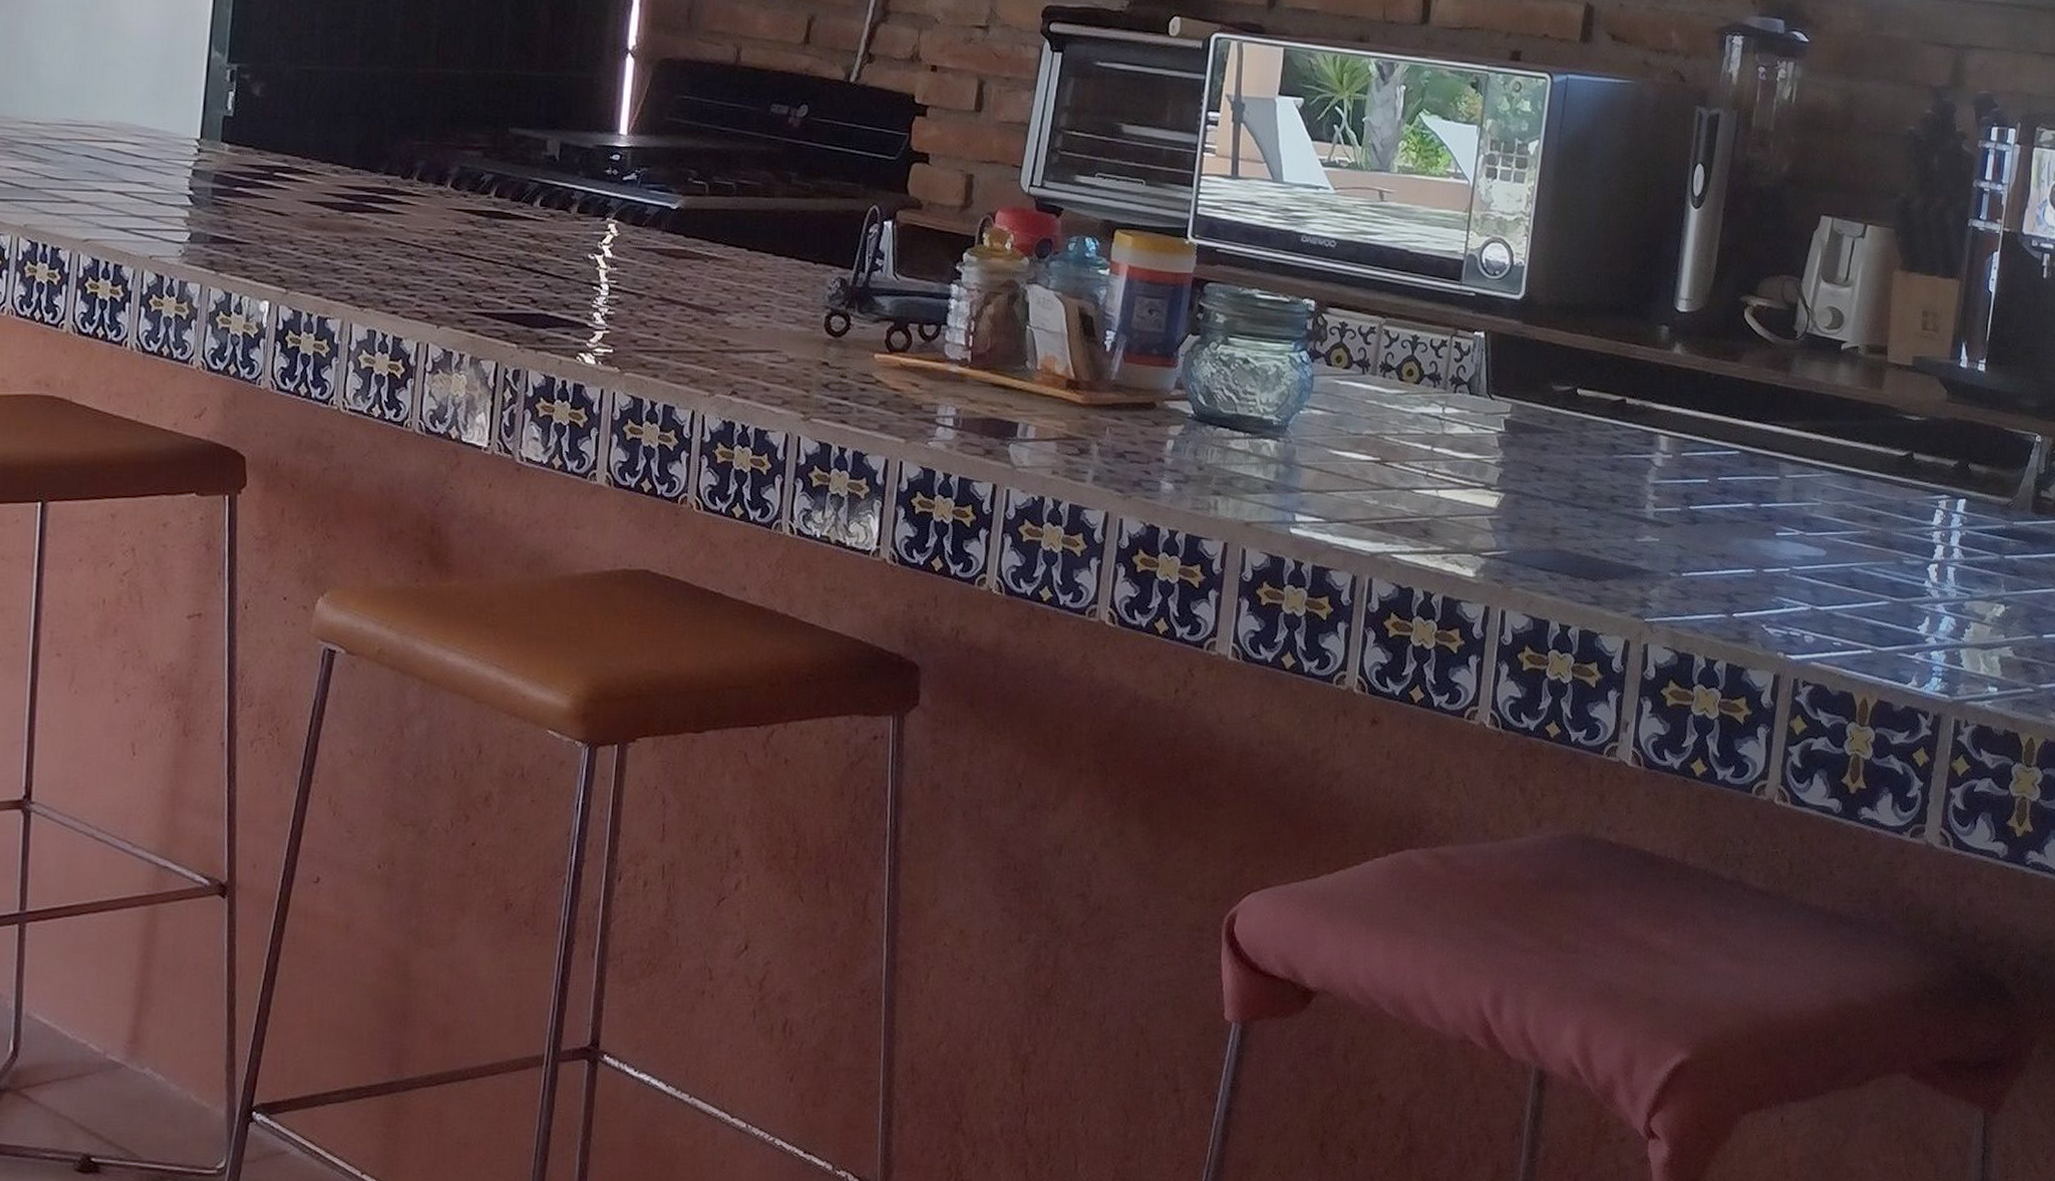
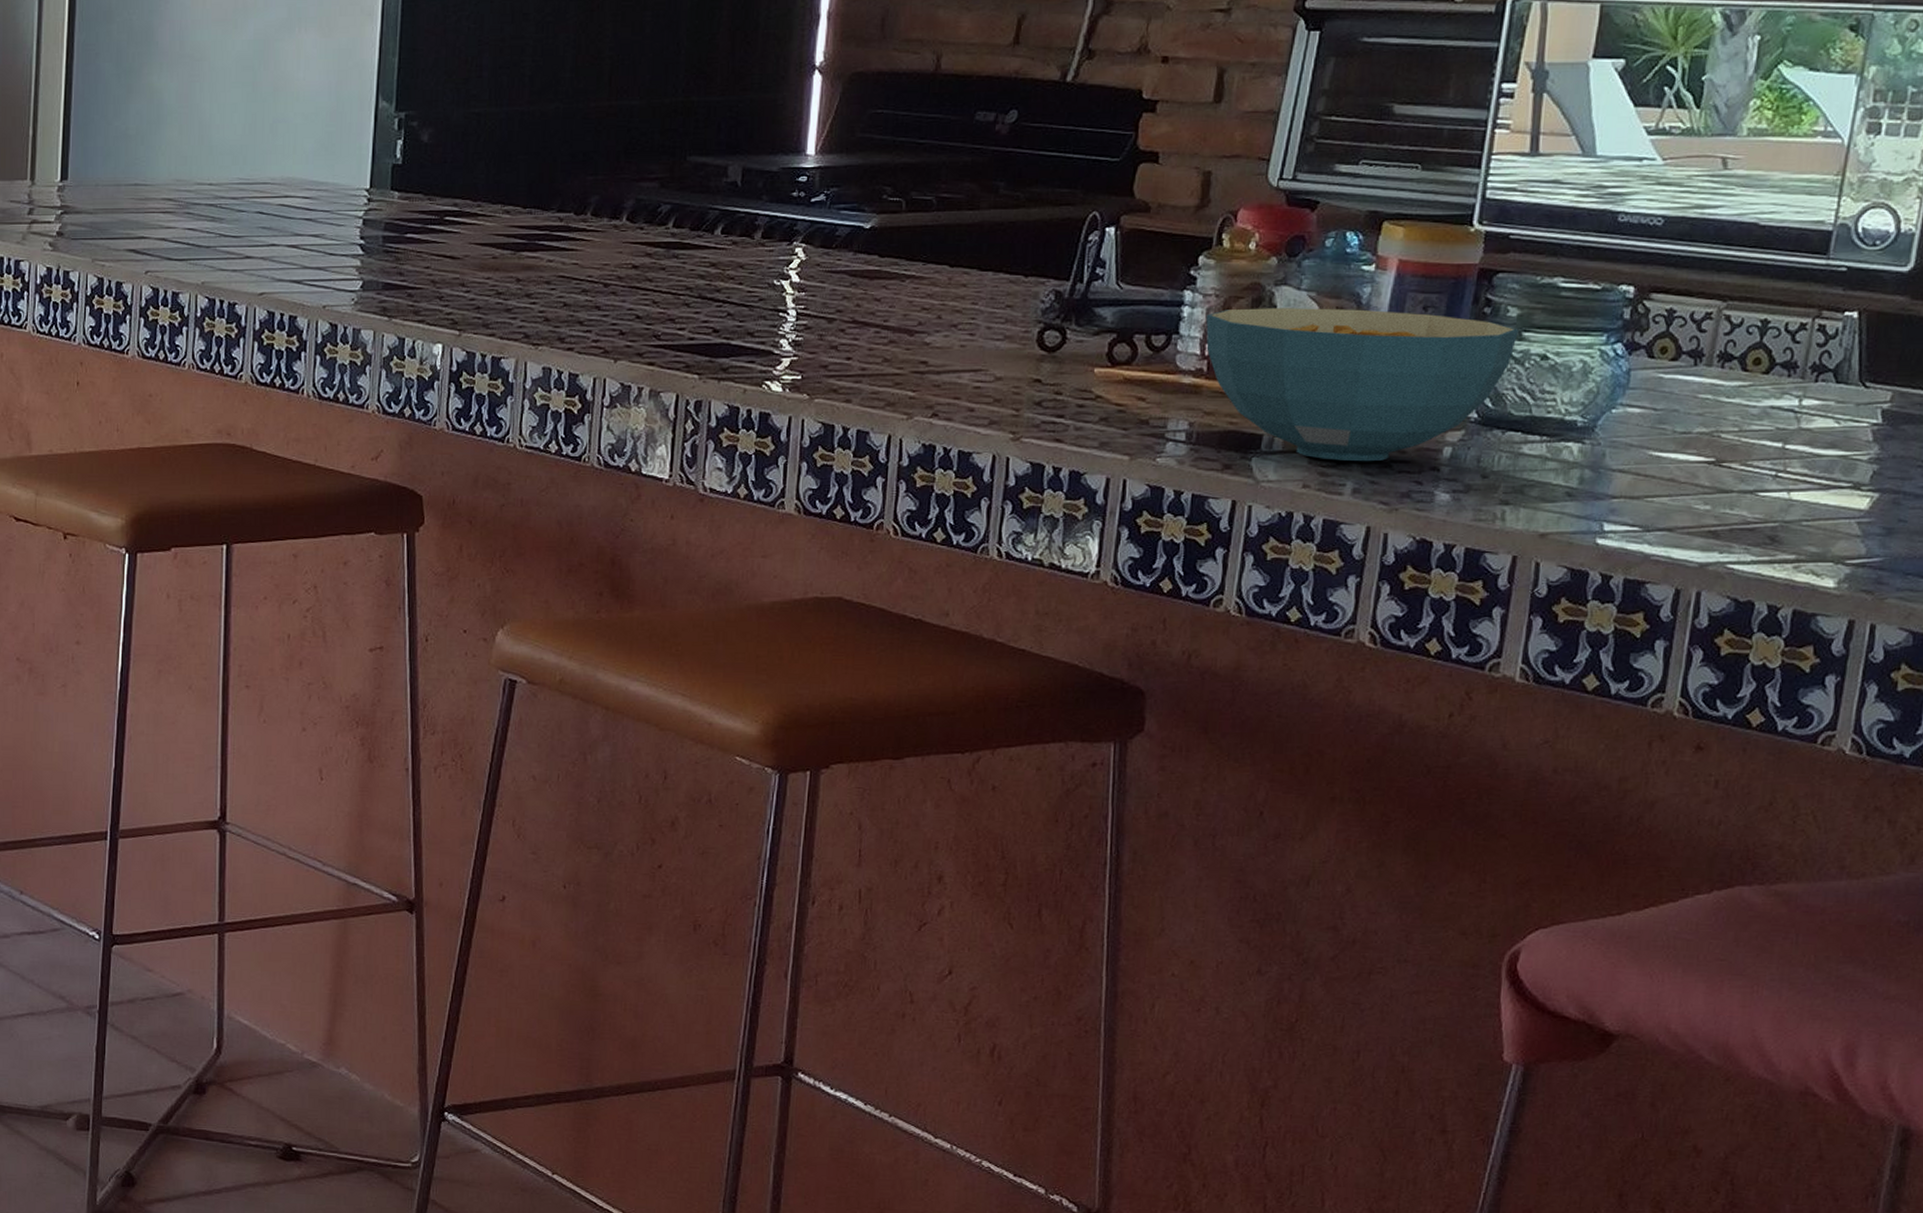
cereal bowl: none [970,304,1225,452] -> present [1206,308,1519,462]

